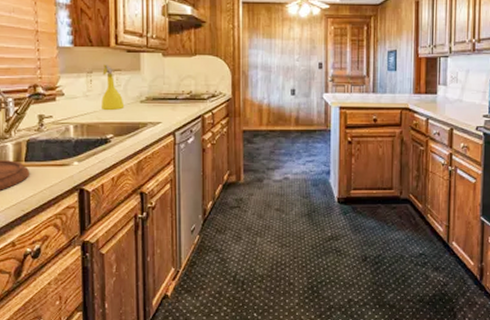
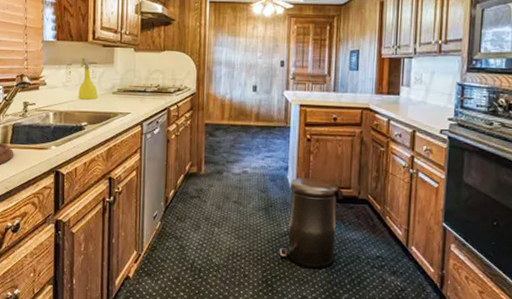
pedal bin: none [324,180,386,271] -> present [279,177,344,270]

